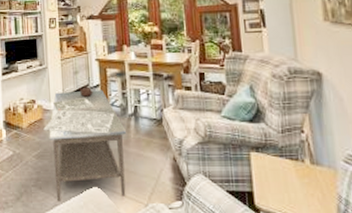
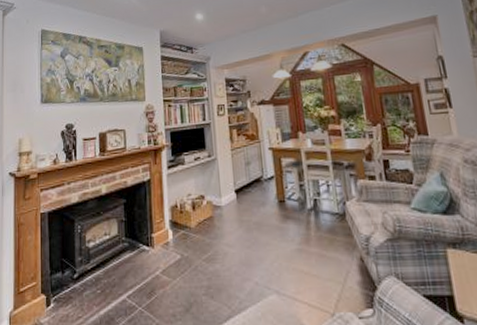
coffee table: present [43,86,127,201] -> none [214,178,309,313]

